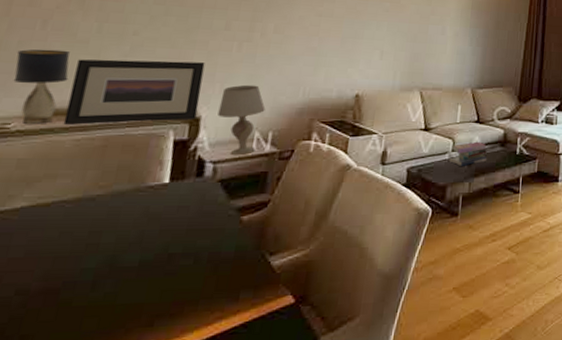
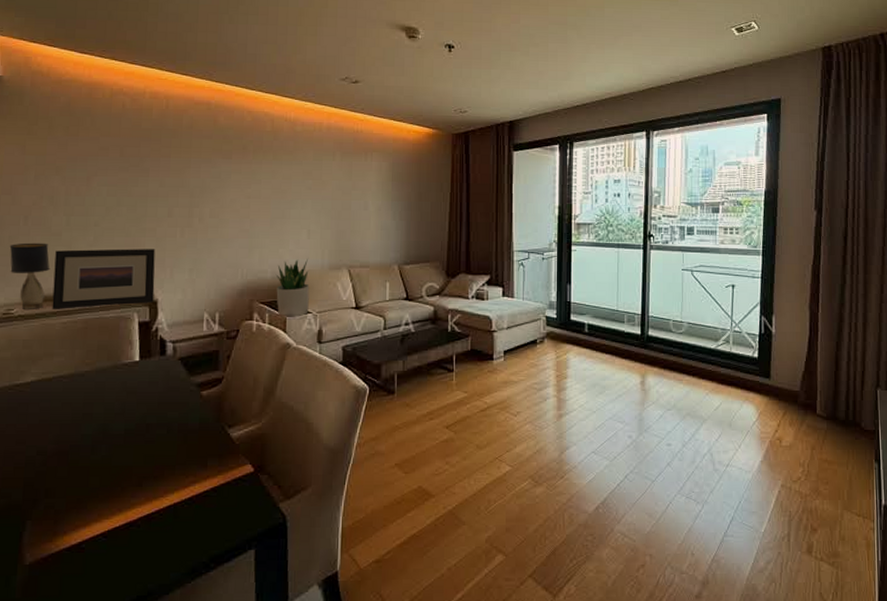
table lamp: present [217,84,266,156] -> none [171,268,211,336]
planter: none [339,79,378,138] -> present [275,258,310,317]
books: present [449,141,487,167] -> none [381,319,419,345]

